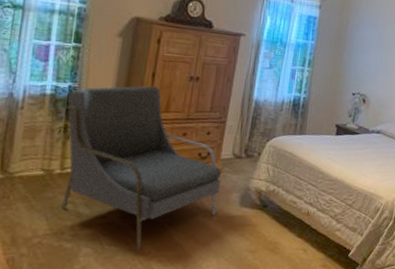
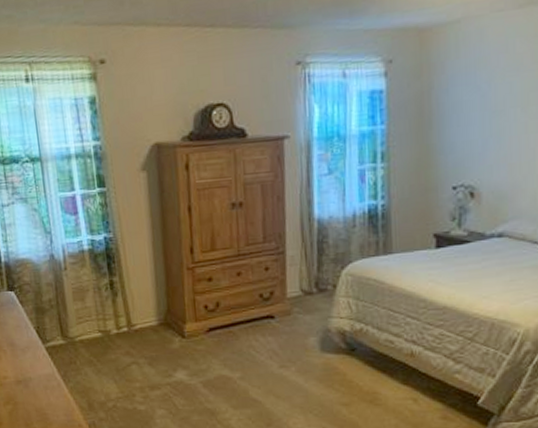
armchair: present [61,85,221,251] -> none [104,222,293,410]

